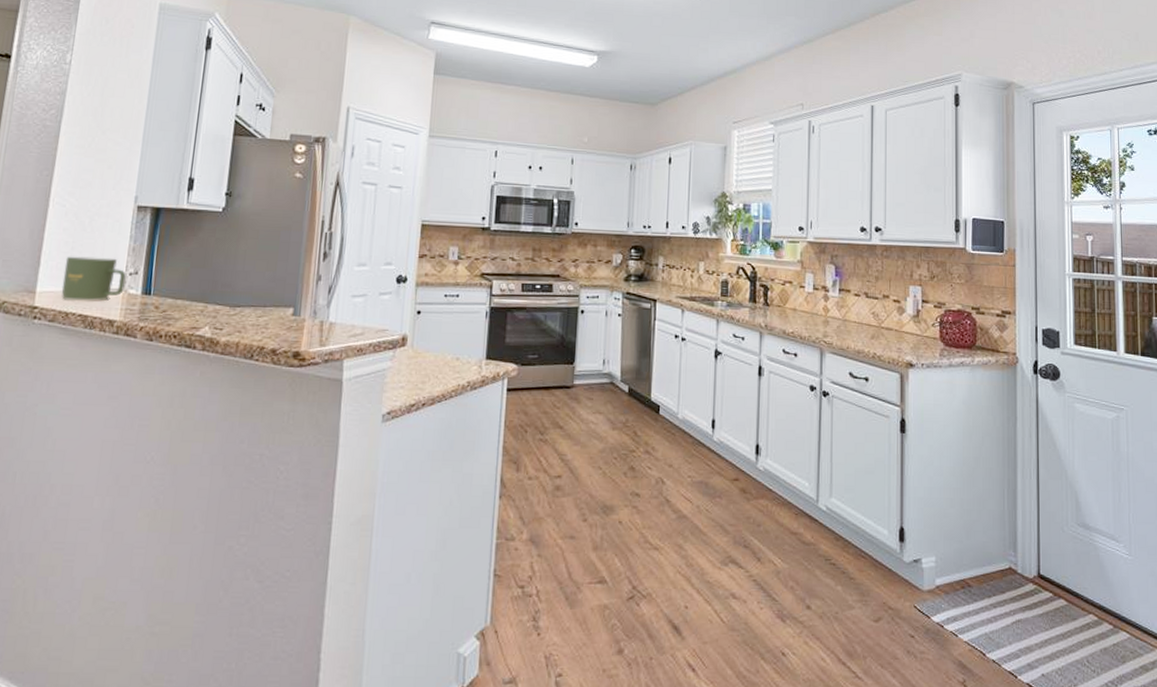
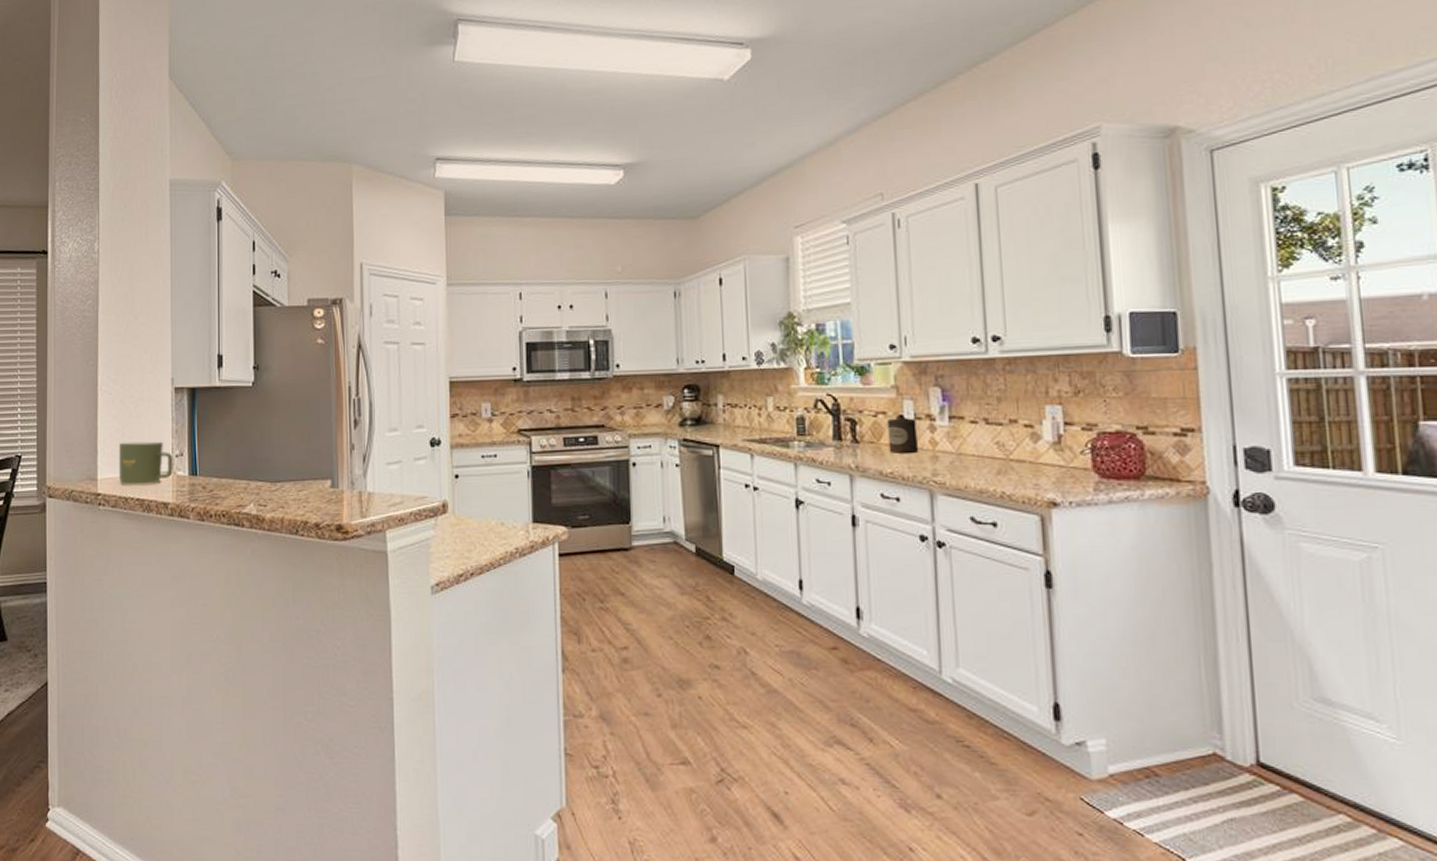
canister: none [792,284,814,317] -> present [887,413,918,453]

